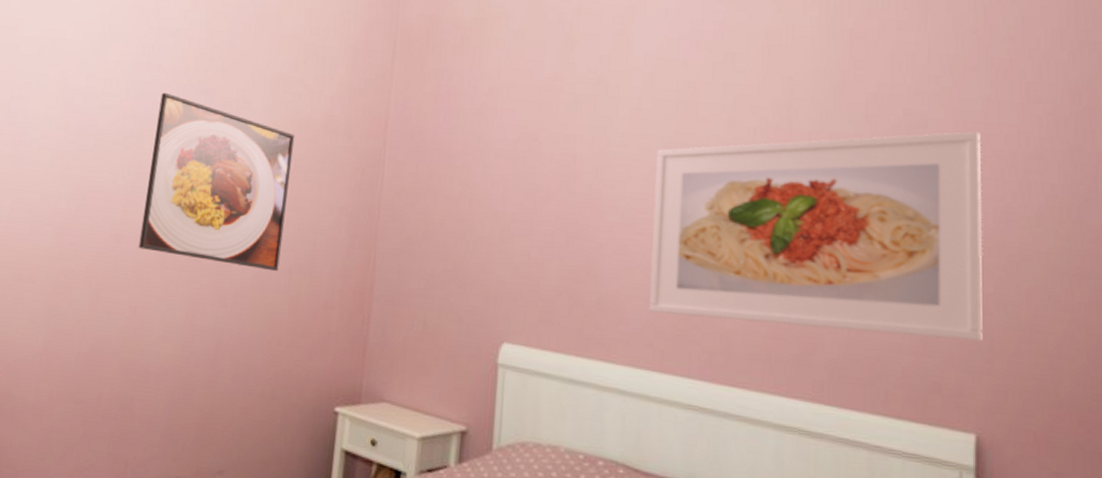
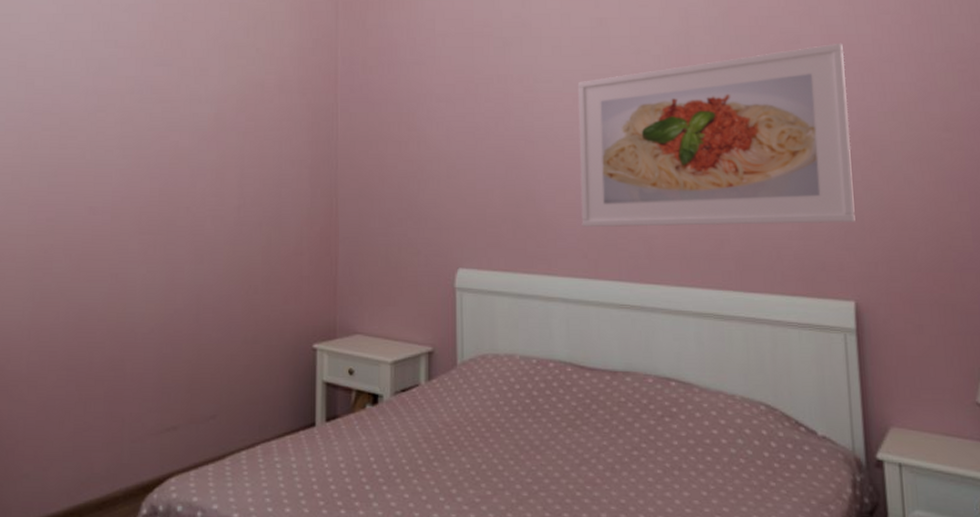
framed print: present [138,92,295,272] -> none [113,67,253,226]

